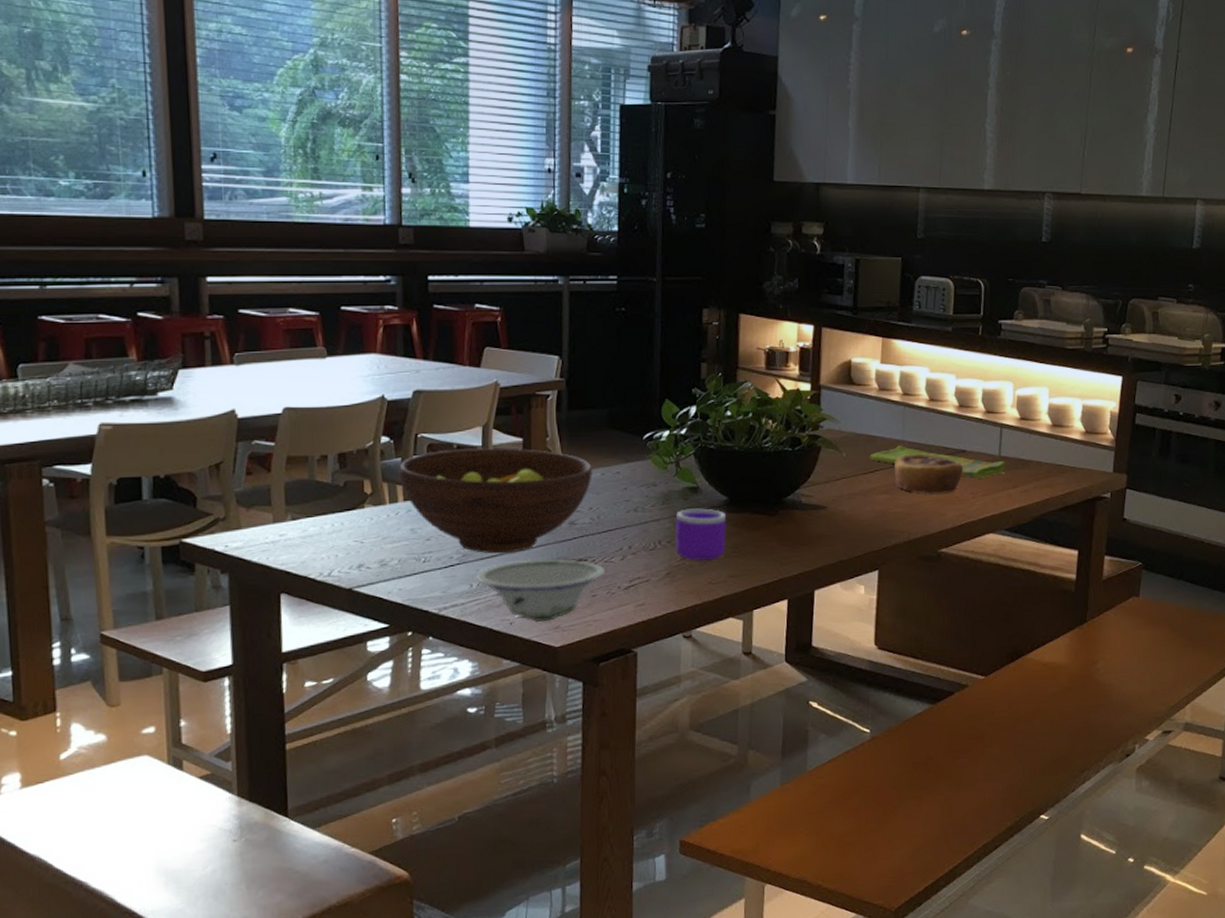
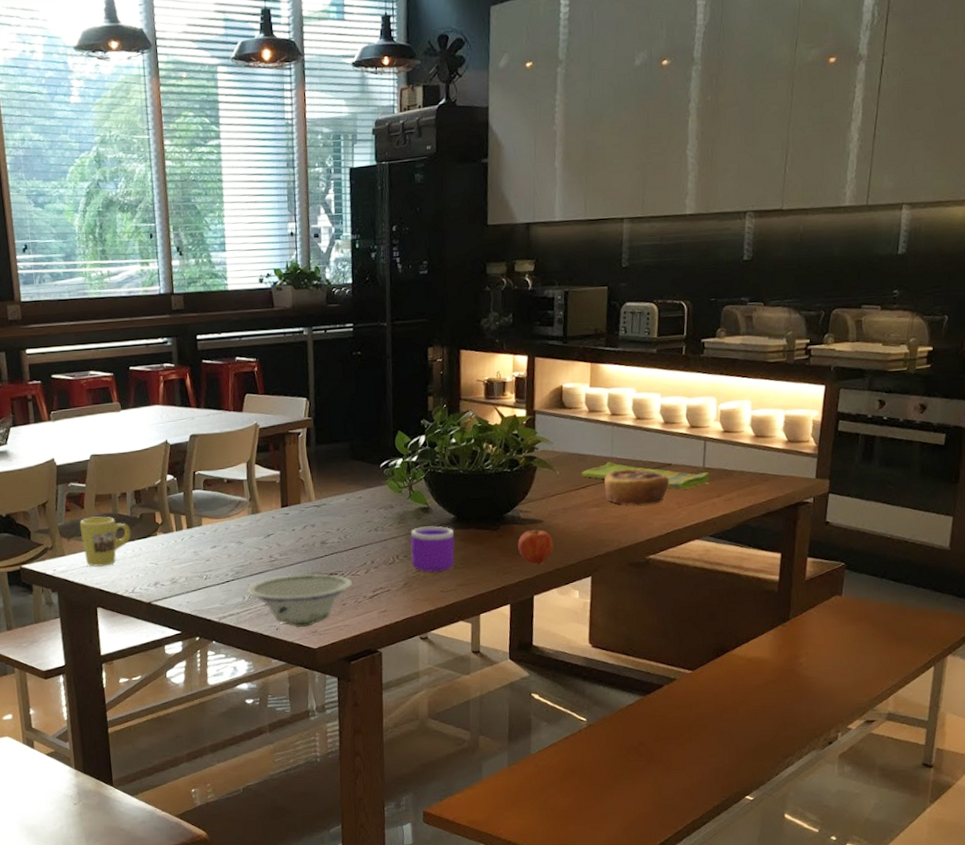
mug: none [263,482,331,544] -> present [79,516,131,567]
fruit bowl: present [399,448,593,554] -> none [182,480,339,571]
apple: none [798,516,838,556] -> present [518,529,554,565]

